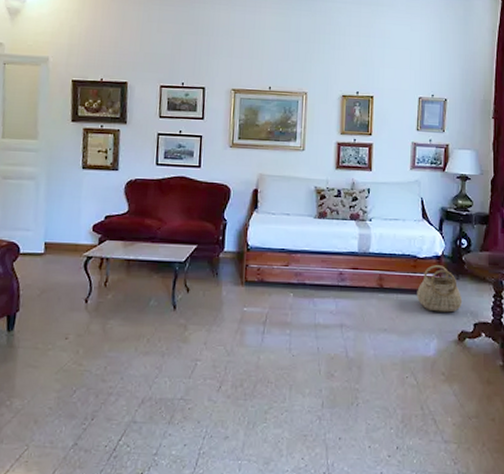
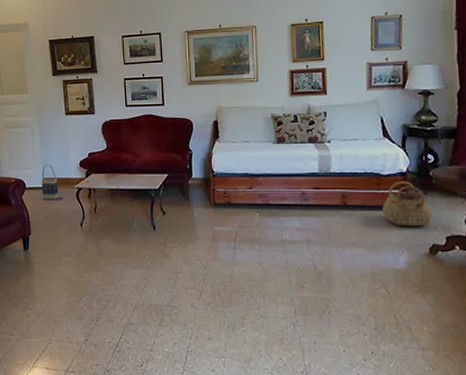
bag: none [40,225,63,269] -> present [41,164,59,200]

